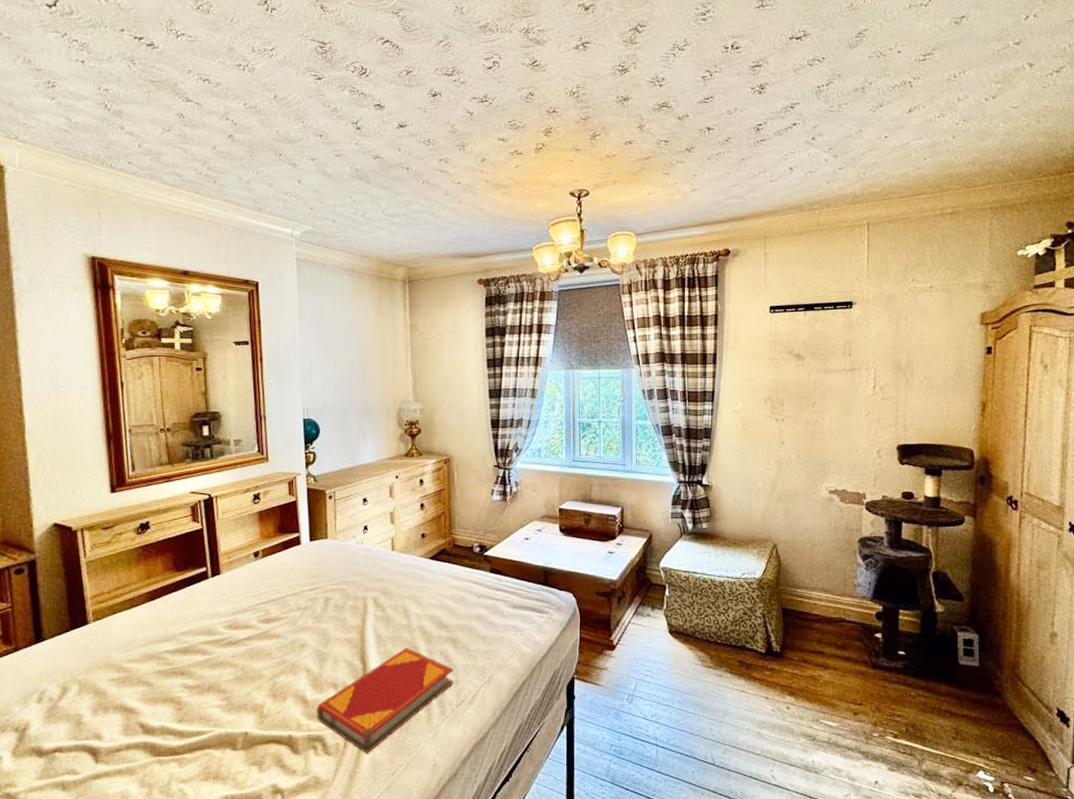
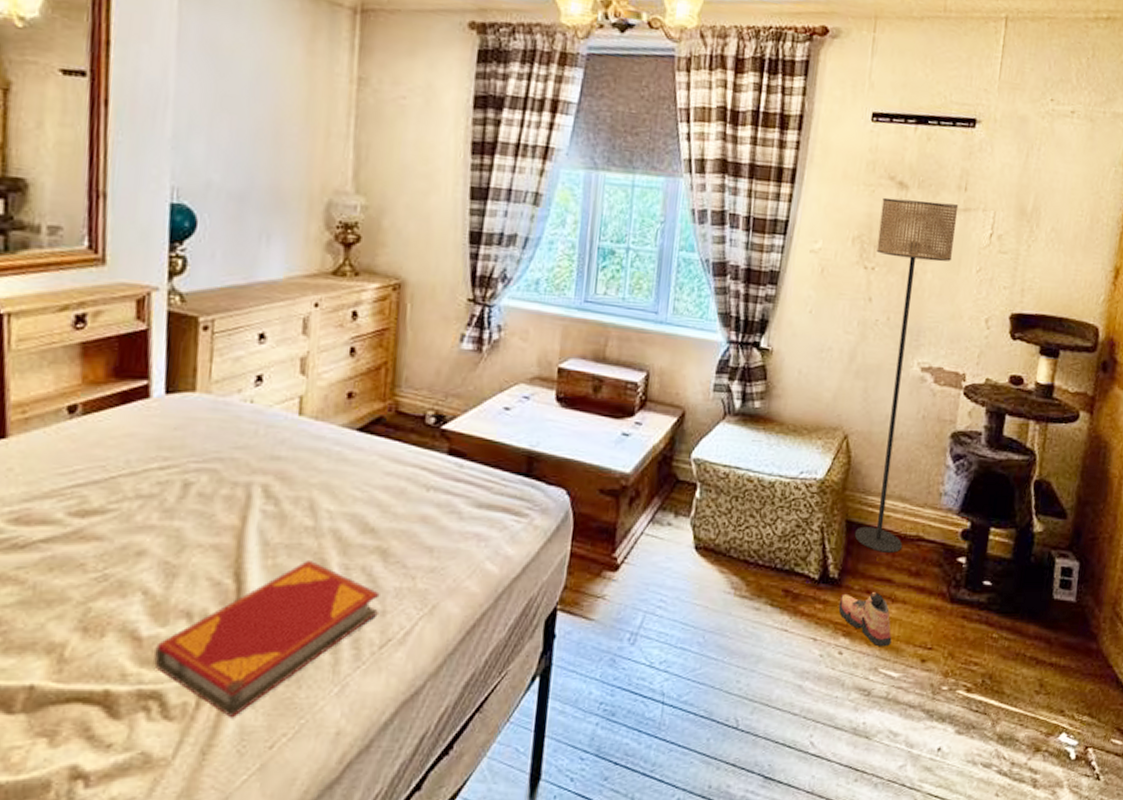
shoe: none [783,662,828,703] -> present [838,592,892,647]
floor lamp: none [784,366,846,631] -> present [854,197,959,553]

